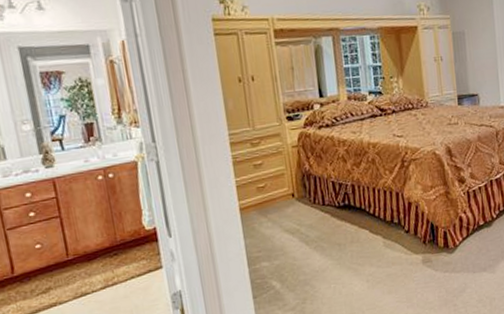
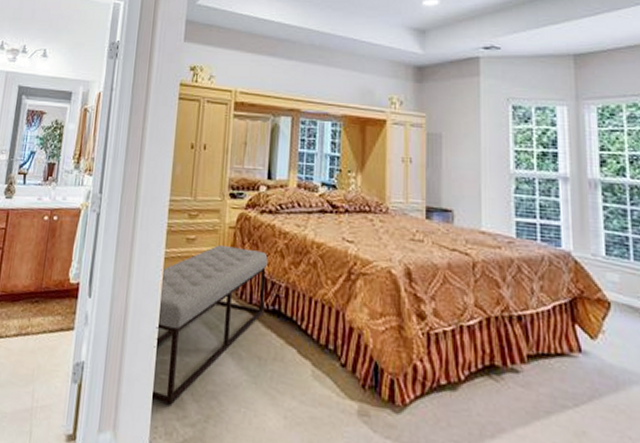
bench: none [235,160,337,301] -> present [152,245,268,405]

